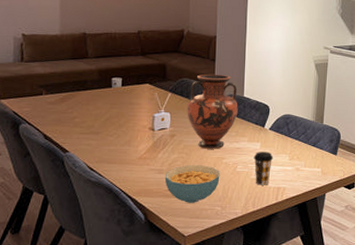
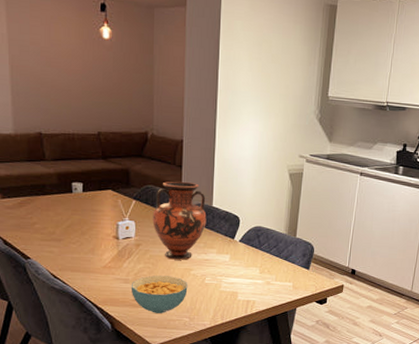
coffee cup: present [253,152,274,185] -> none [222,264,243,298]

